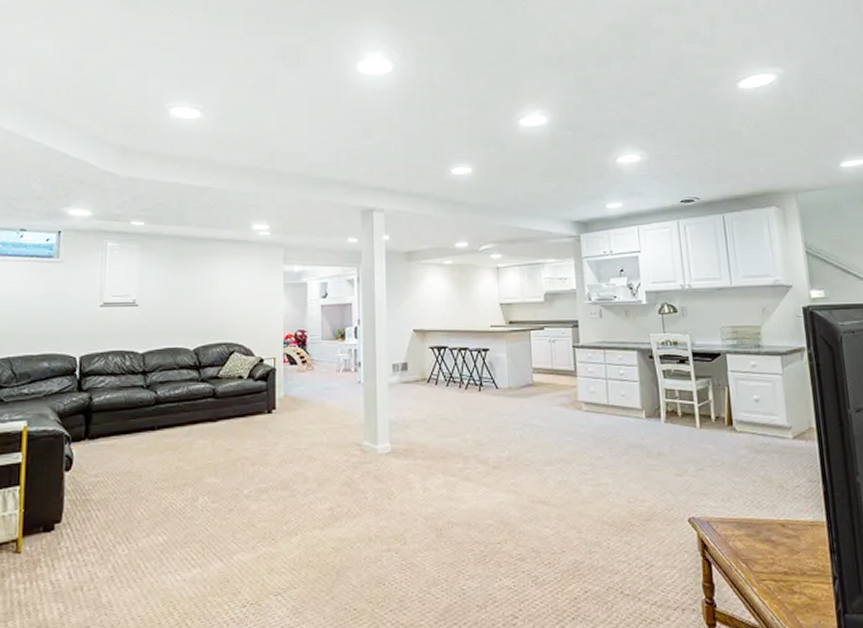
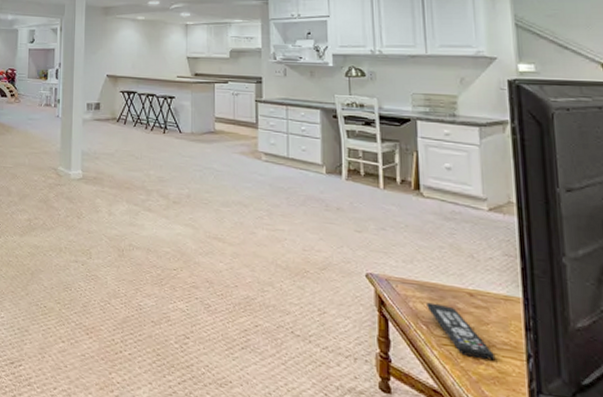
remote control: none [745,539,807,589] -> present [427,302,496,361]

